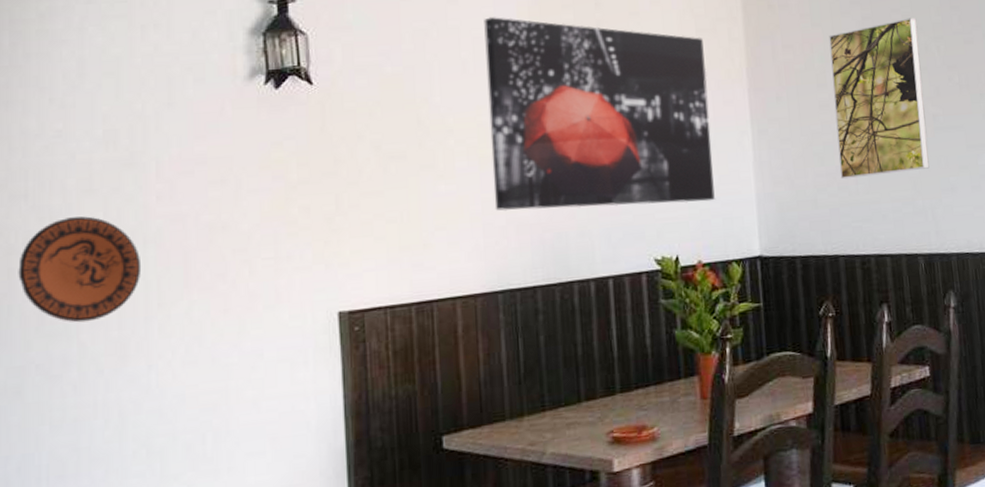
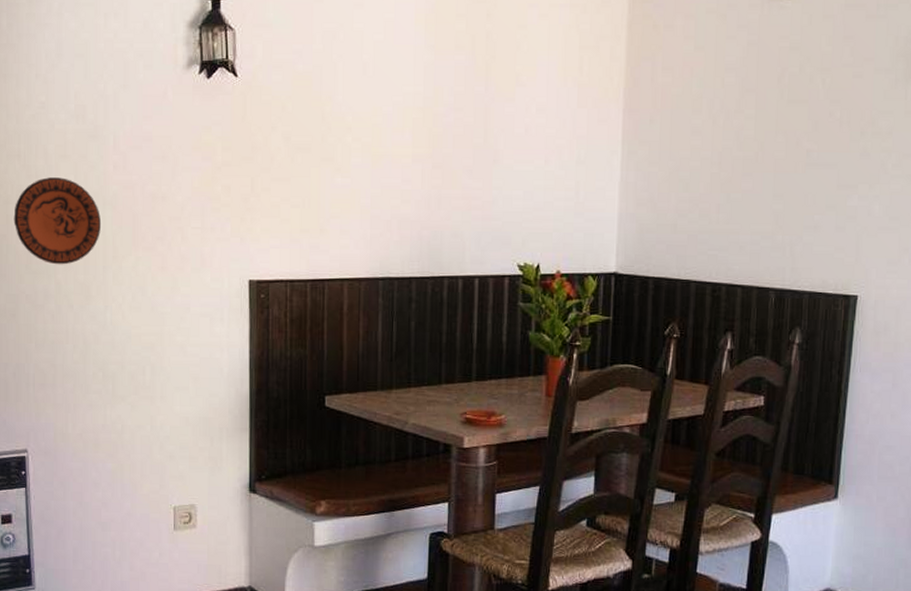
wall art: present [484,17,715,211] -> none [382,23,585,216]
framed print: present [829,17,930,180] -> none [703,46,805,207]

